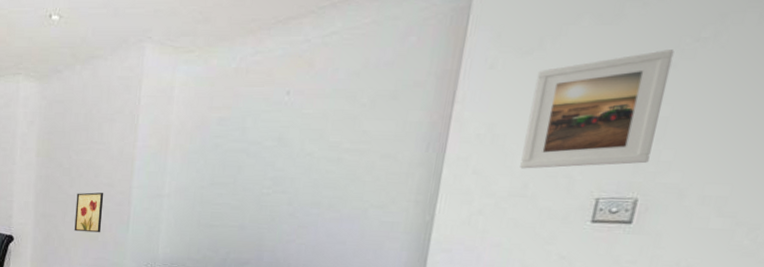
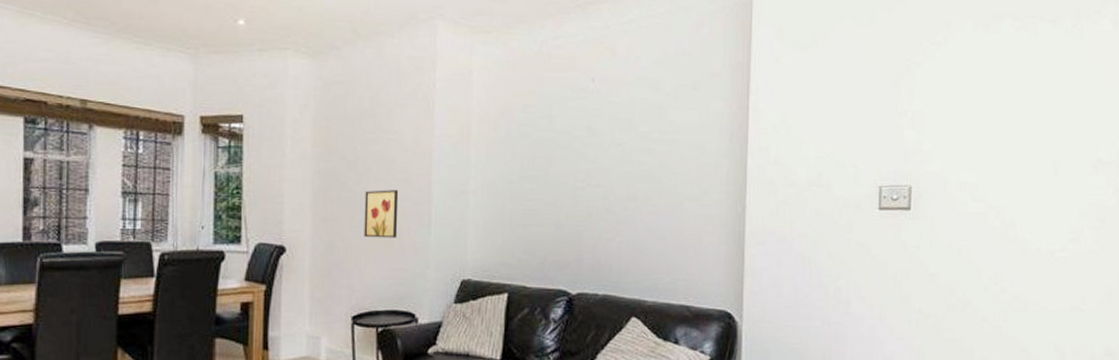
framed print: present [520,50,674,169] -> none [813,50,918,159]

